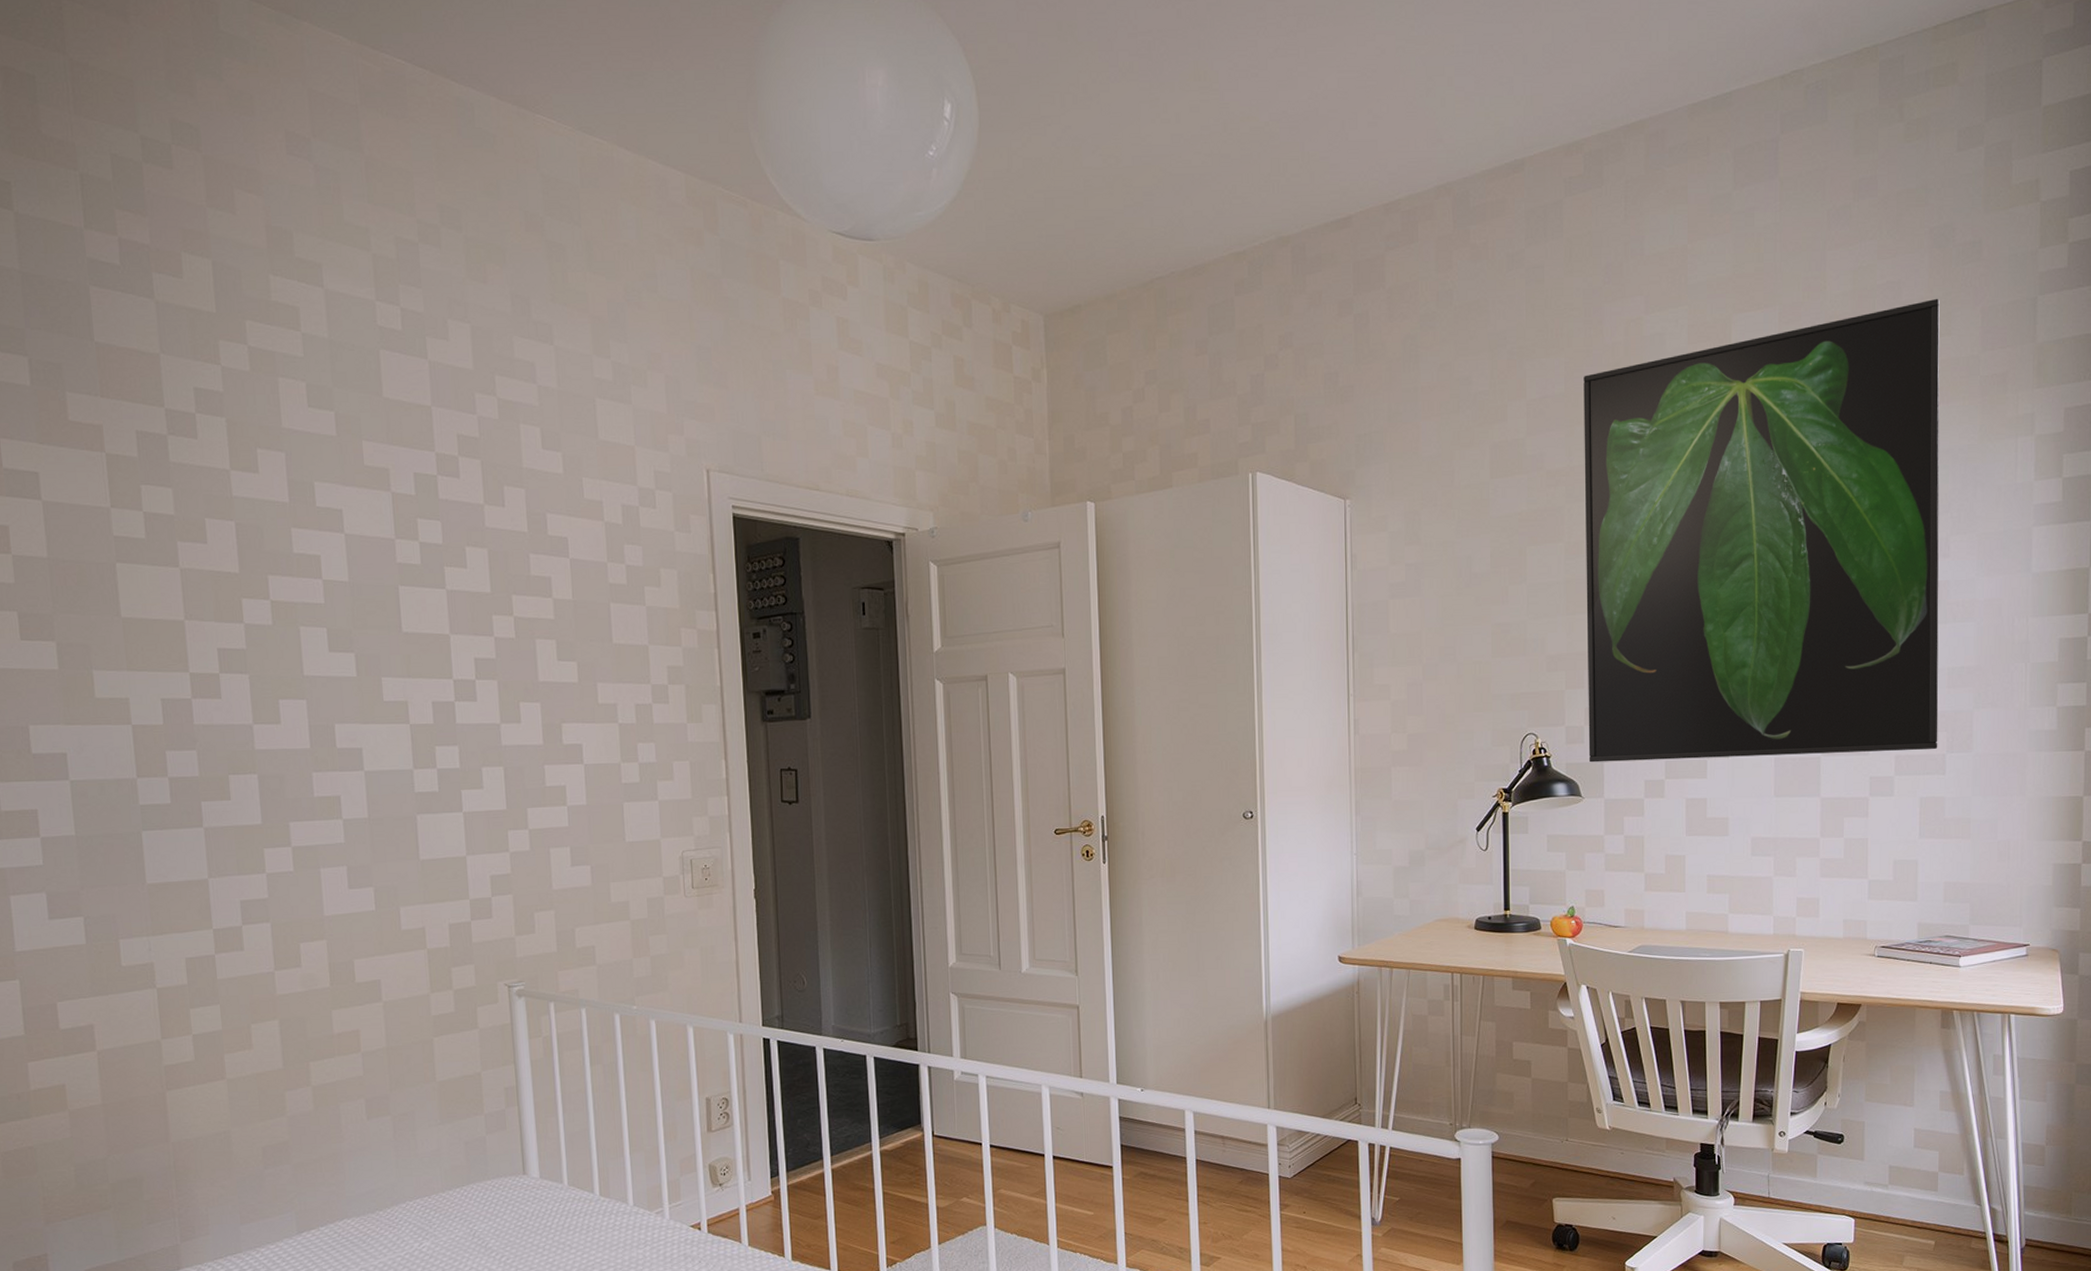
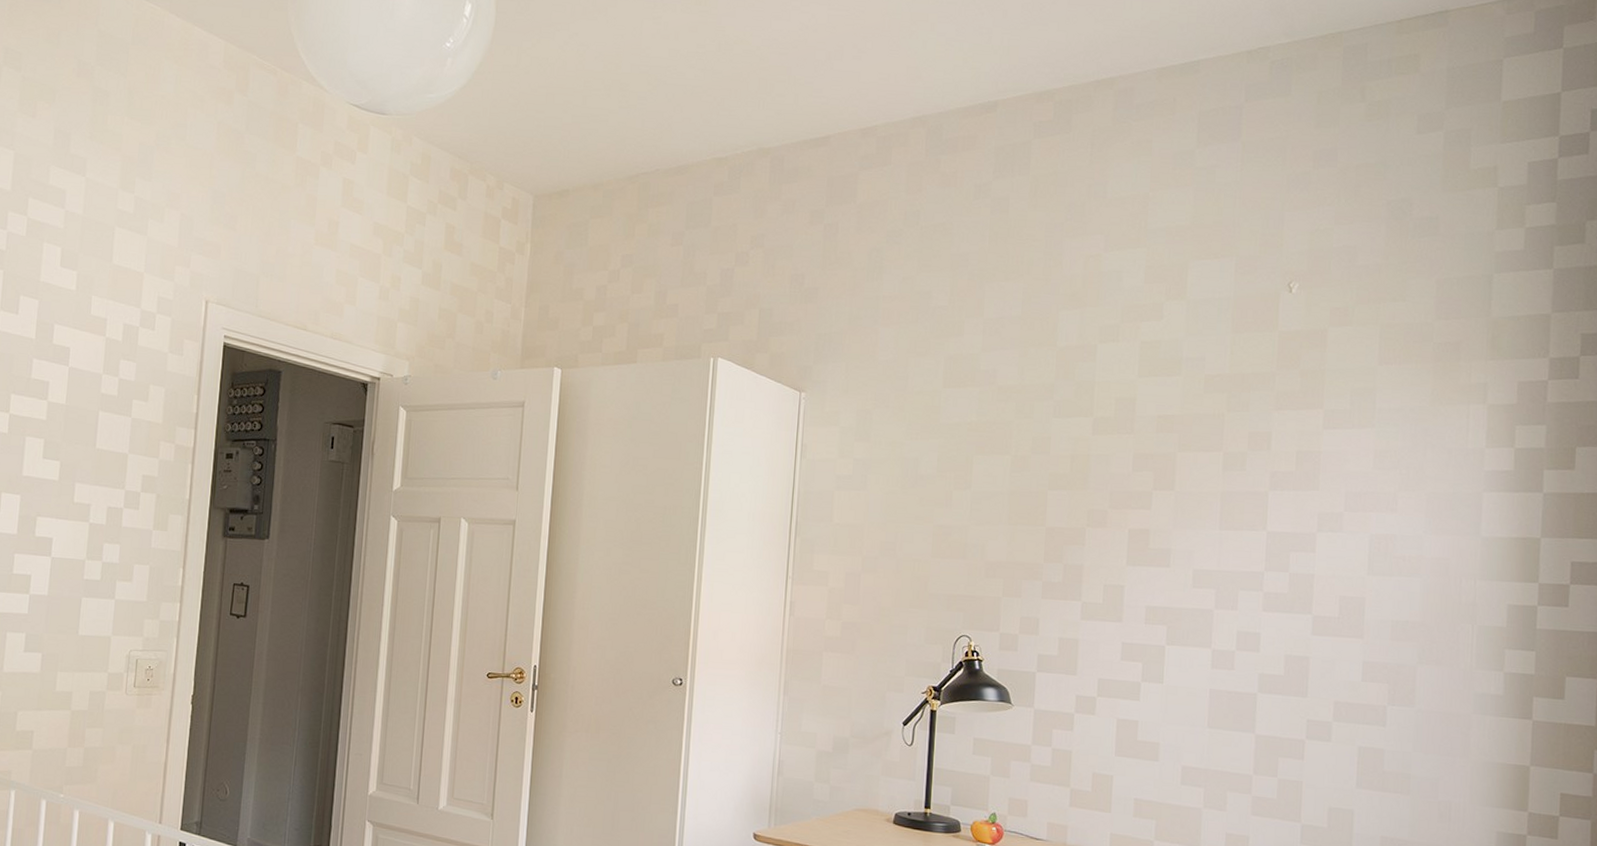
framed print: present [1583,298,1940,763] -> none [1021,265,1395,700]

